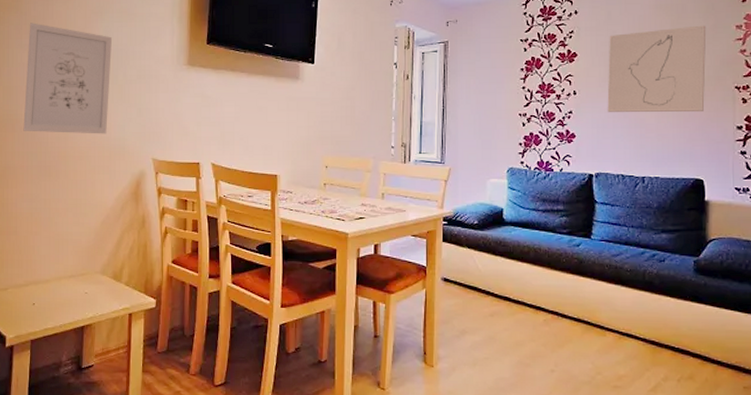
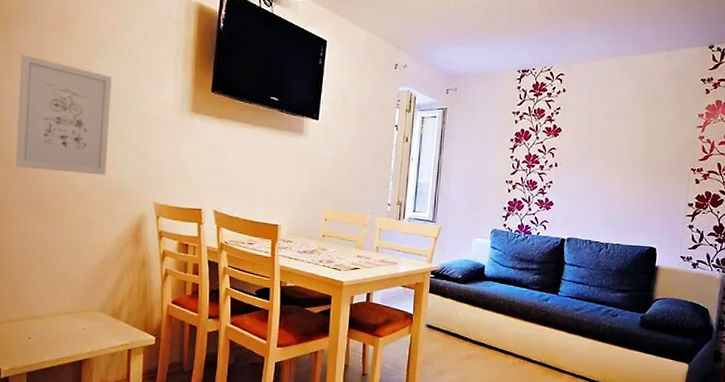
wall art: present [607,25,707,112] -> none [582,111,674,189]

